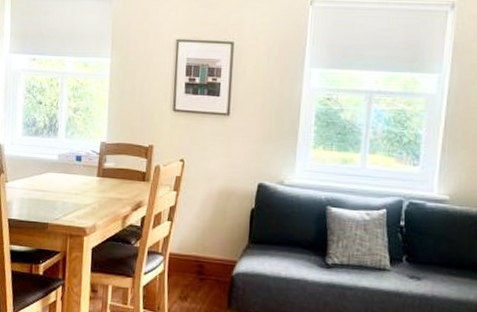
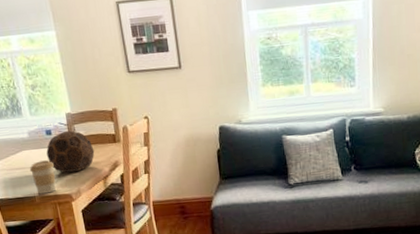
coffee cup: none [49,186,76,223] -> present [29,160,56,194]
soccer ball: none [71,160,121,205] -> present [46,131,95,174]

